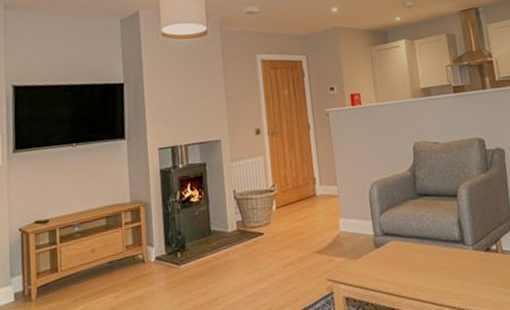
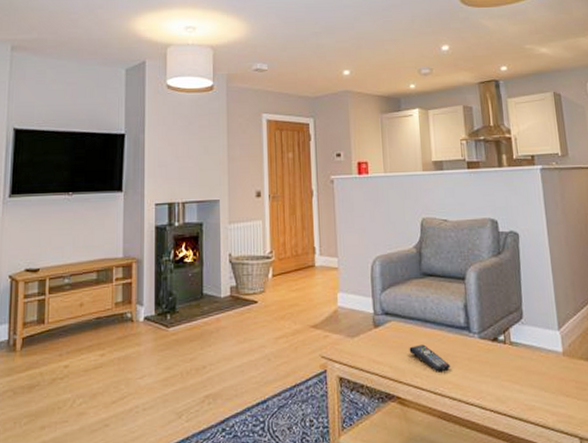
remote control: none [409,260,449,285] -> present [409,344,451,372]

